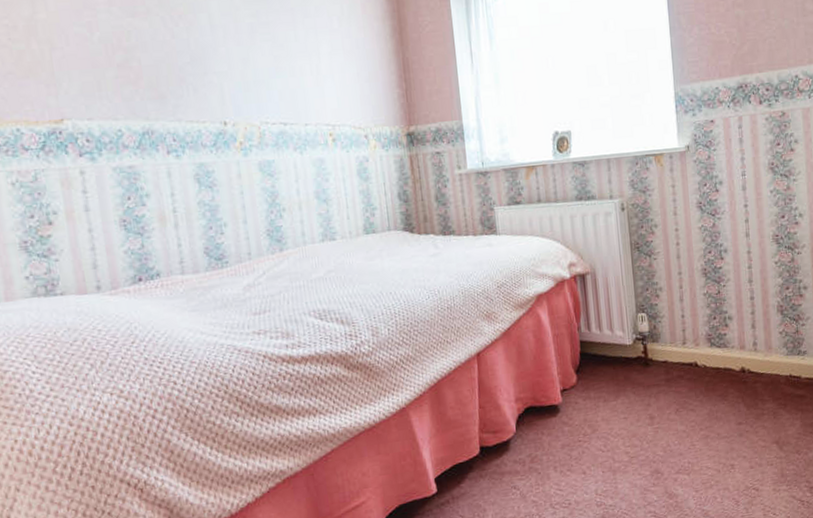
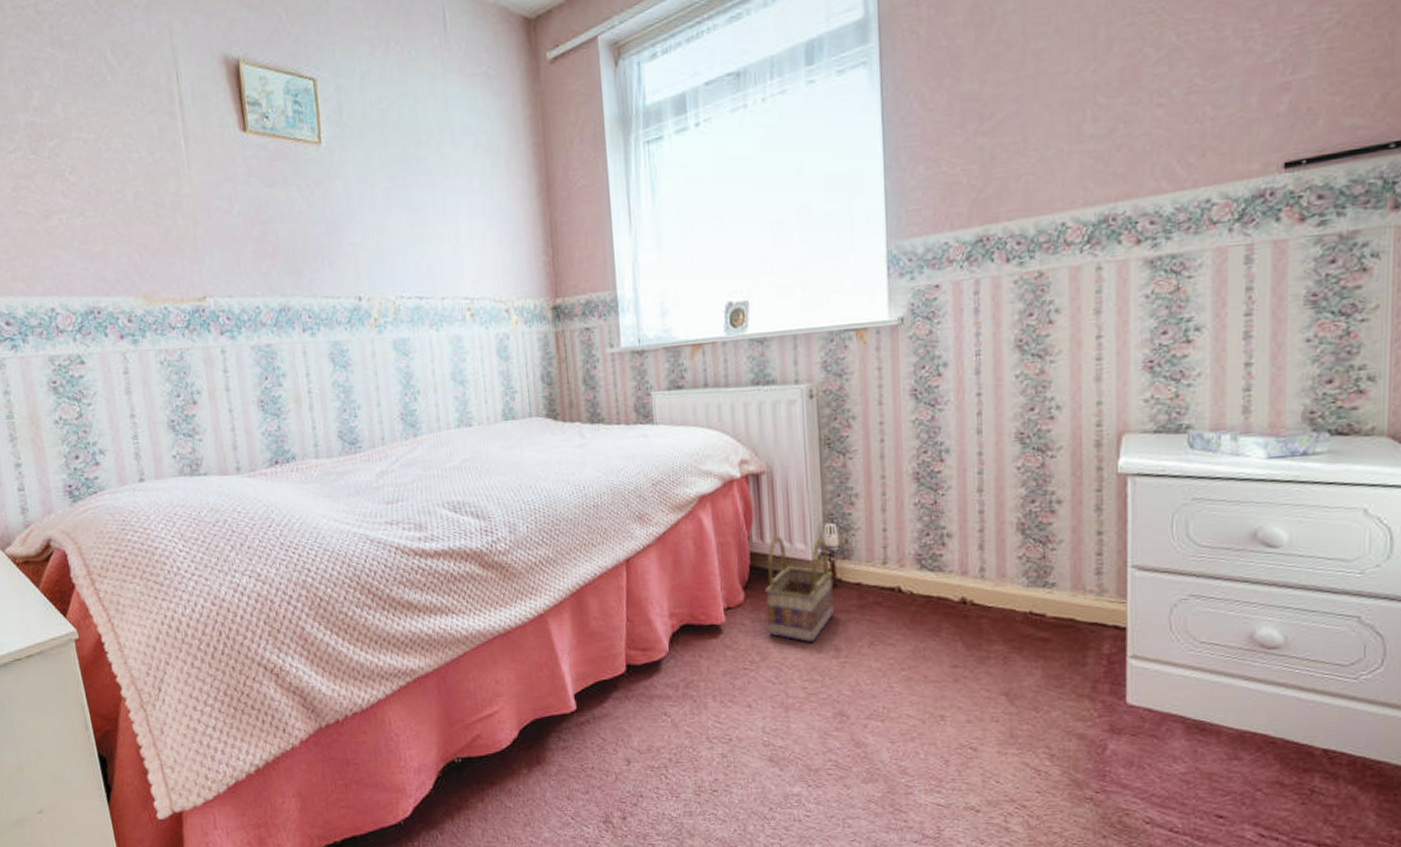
basket: none [593,325,647,415] -> present [765,535,834,643]

